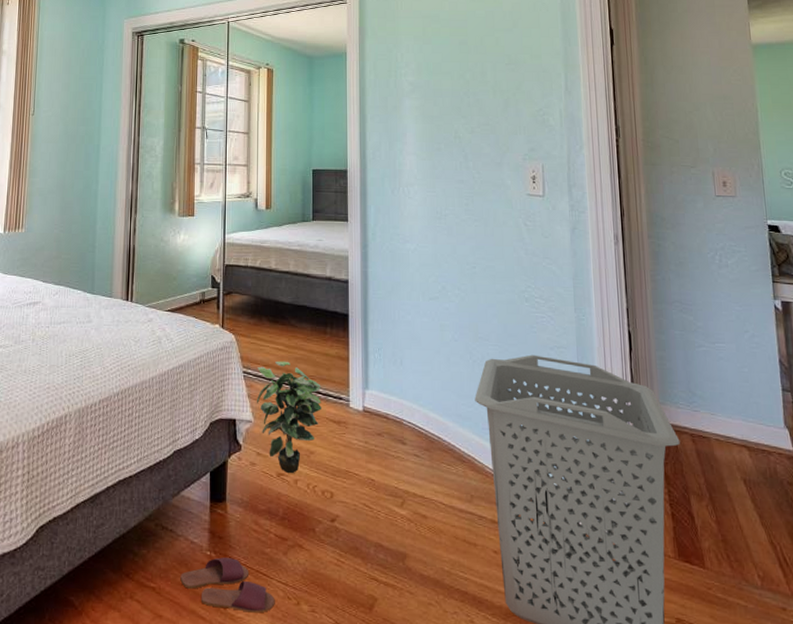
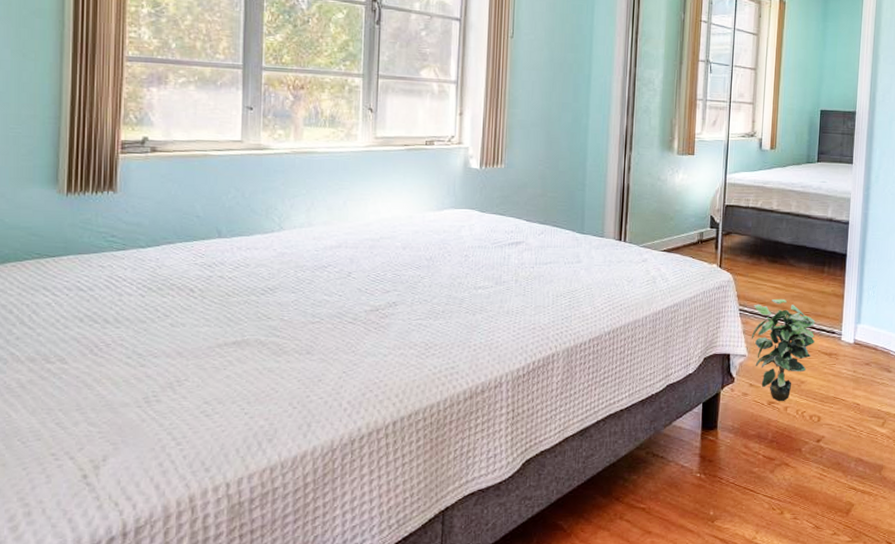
slippers: present [180,557,275,613] -> none [670,478,760,523]

